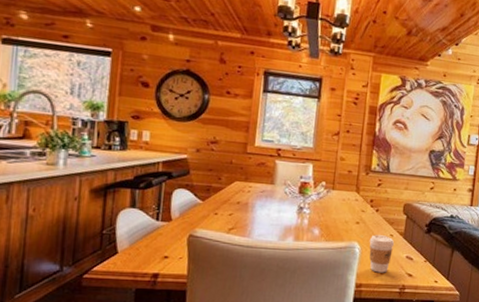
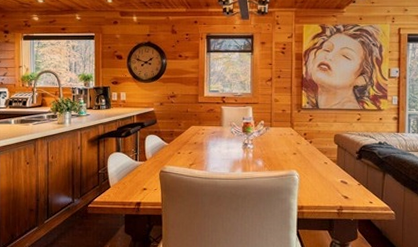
coffee cup: present [369,235,395,273] -> none [306,163,329,196]

